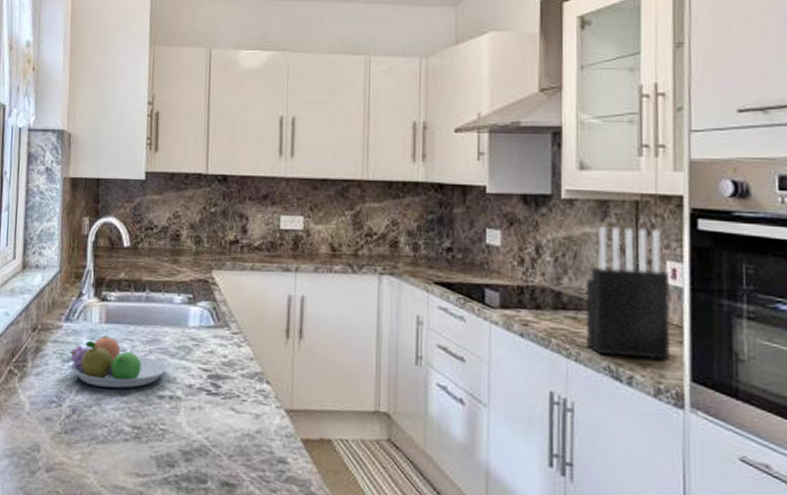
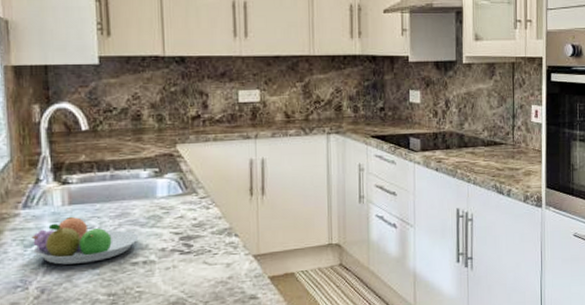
knife block: present [585,227,671,360] -> none [480,82,534,177]

